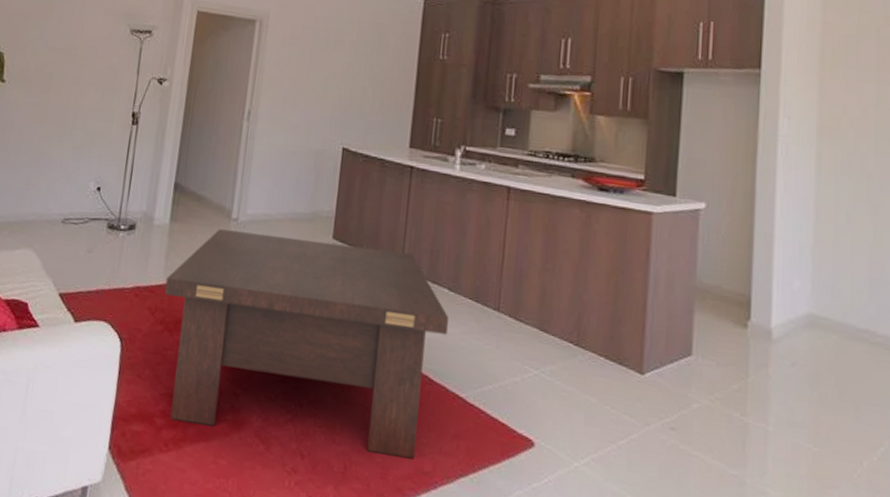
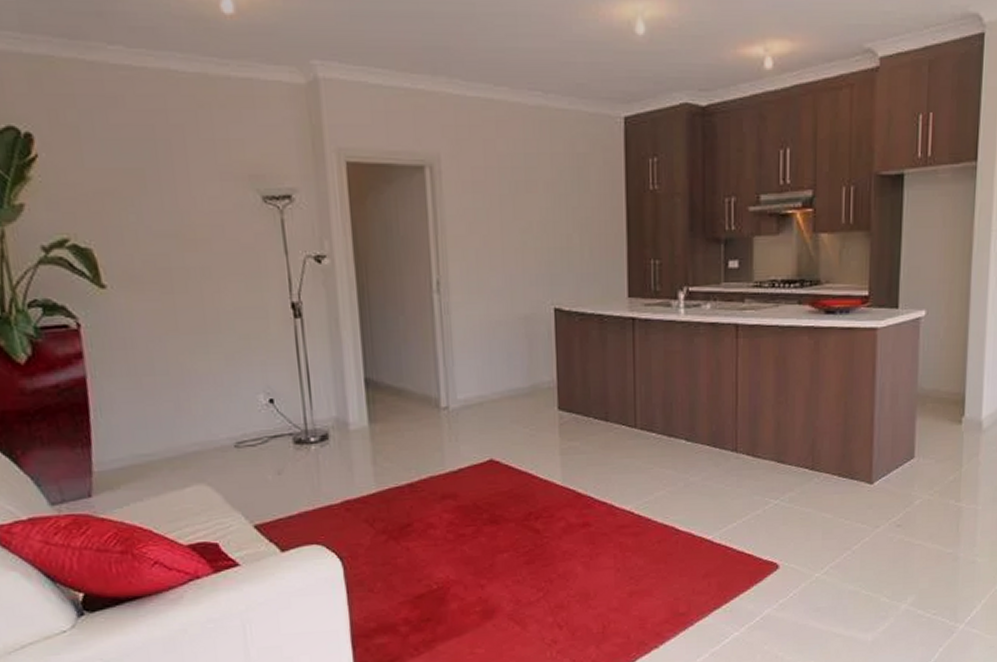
coffee table: present [164,229,450,460] -> none [379,411,690,624]

